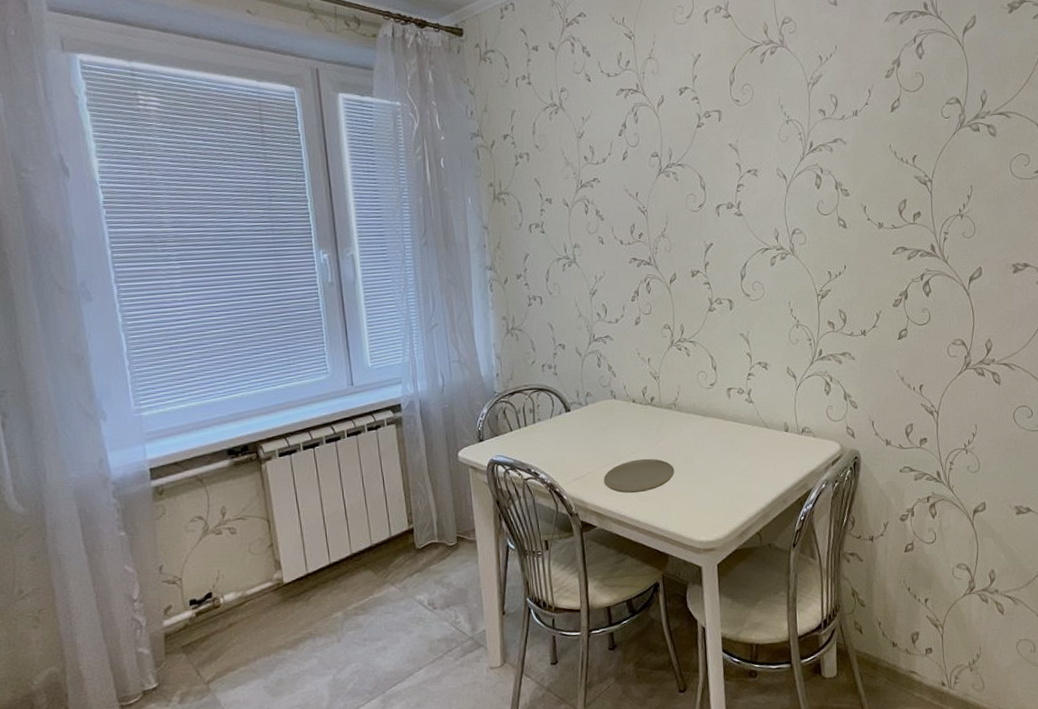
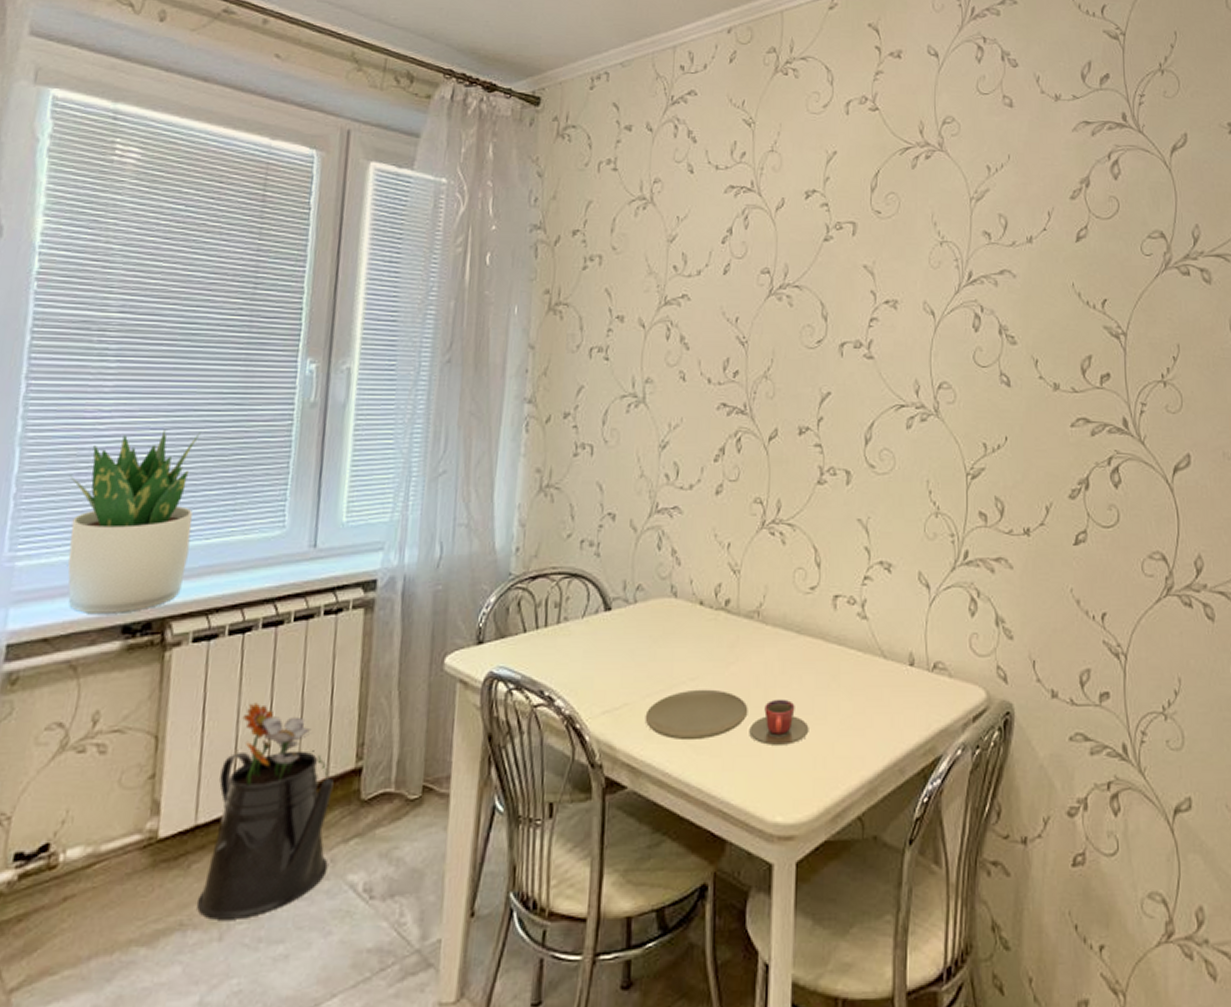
planter: none [165,311,264,444] -> present [67,429,201,613]
watering can: none [317,492,402,630] -> present [196,703,334,920]
teacup: none [677,461,718,492] -> present [749,699,809,745]

